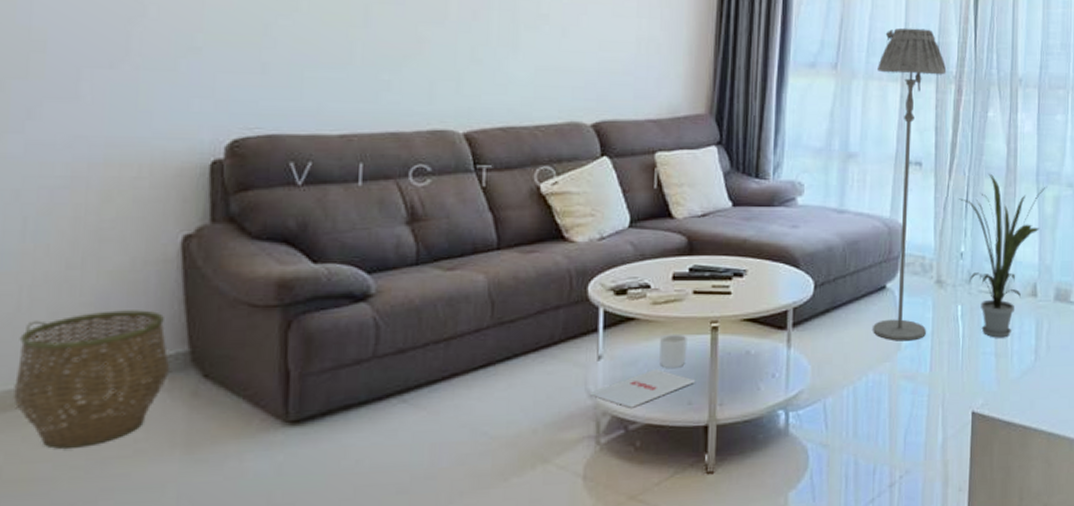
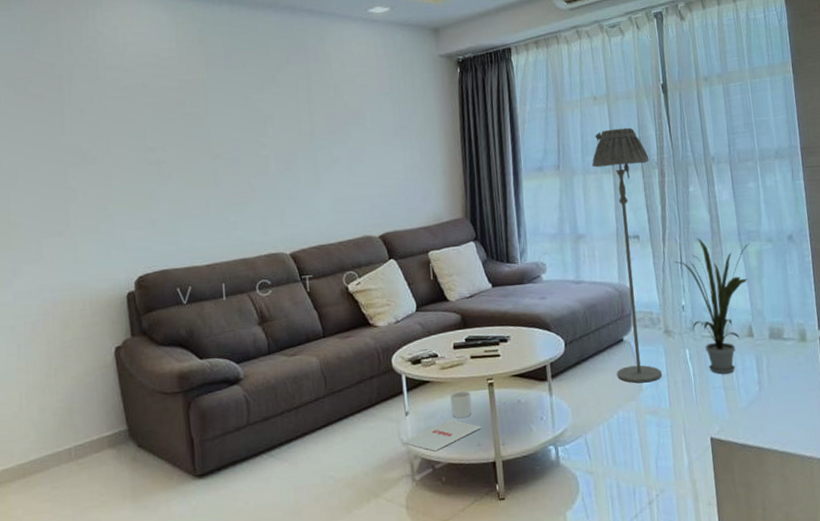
basket: present [14,310,171,450] -> none [24,402,117,504]

